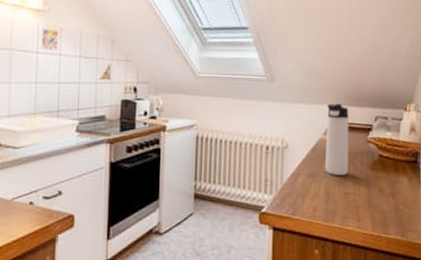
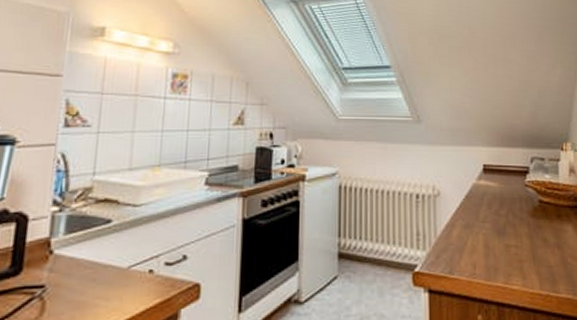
thermos bottle: present [325,104,349,175] -> none [479,145,508,225]

